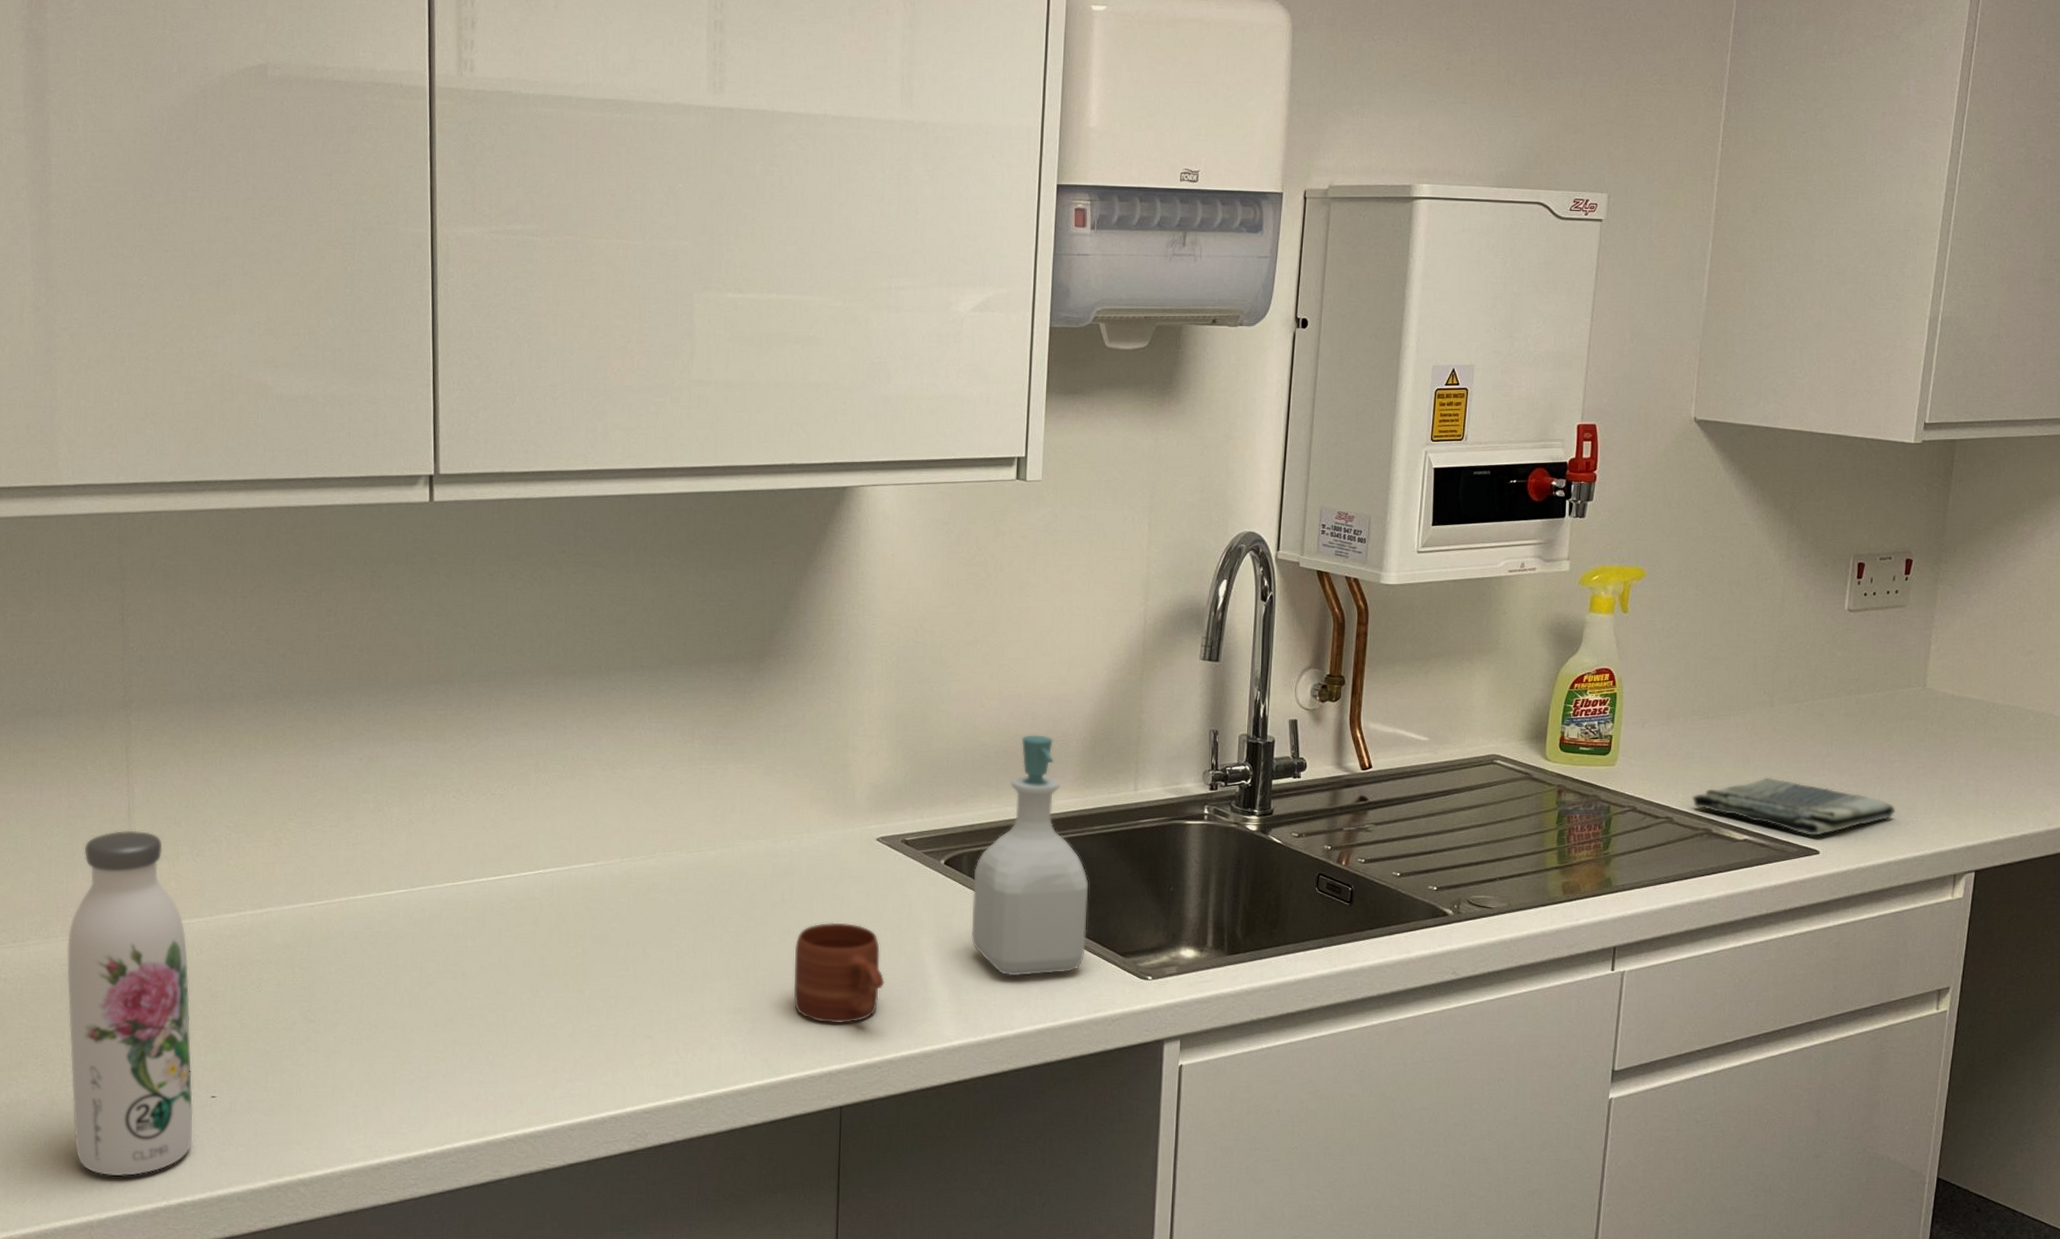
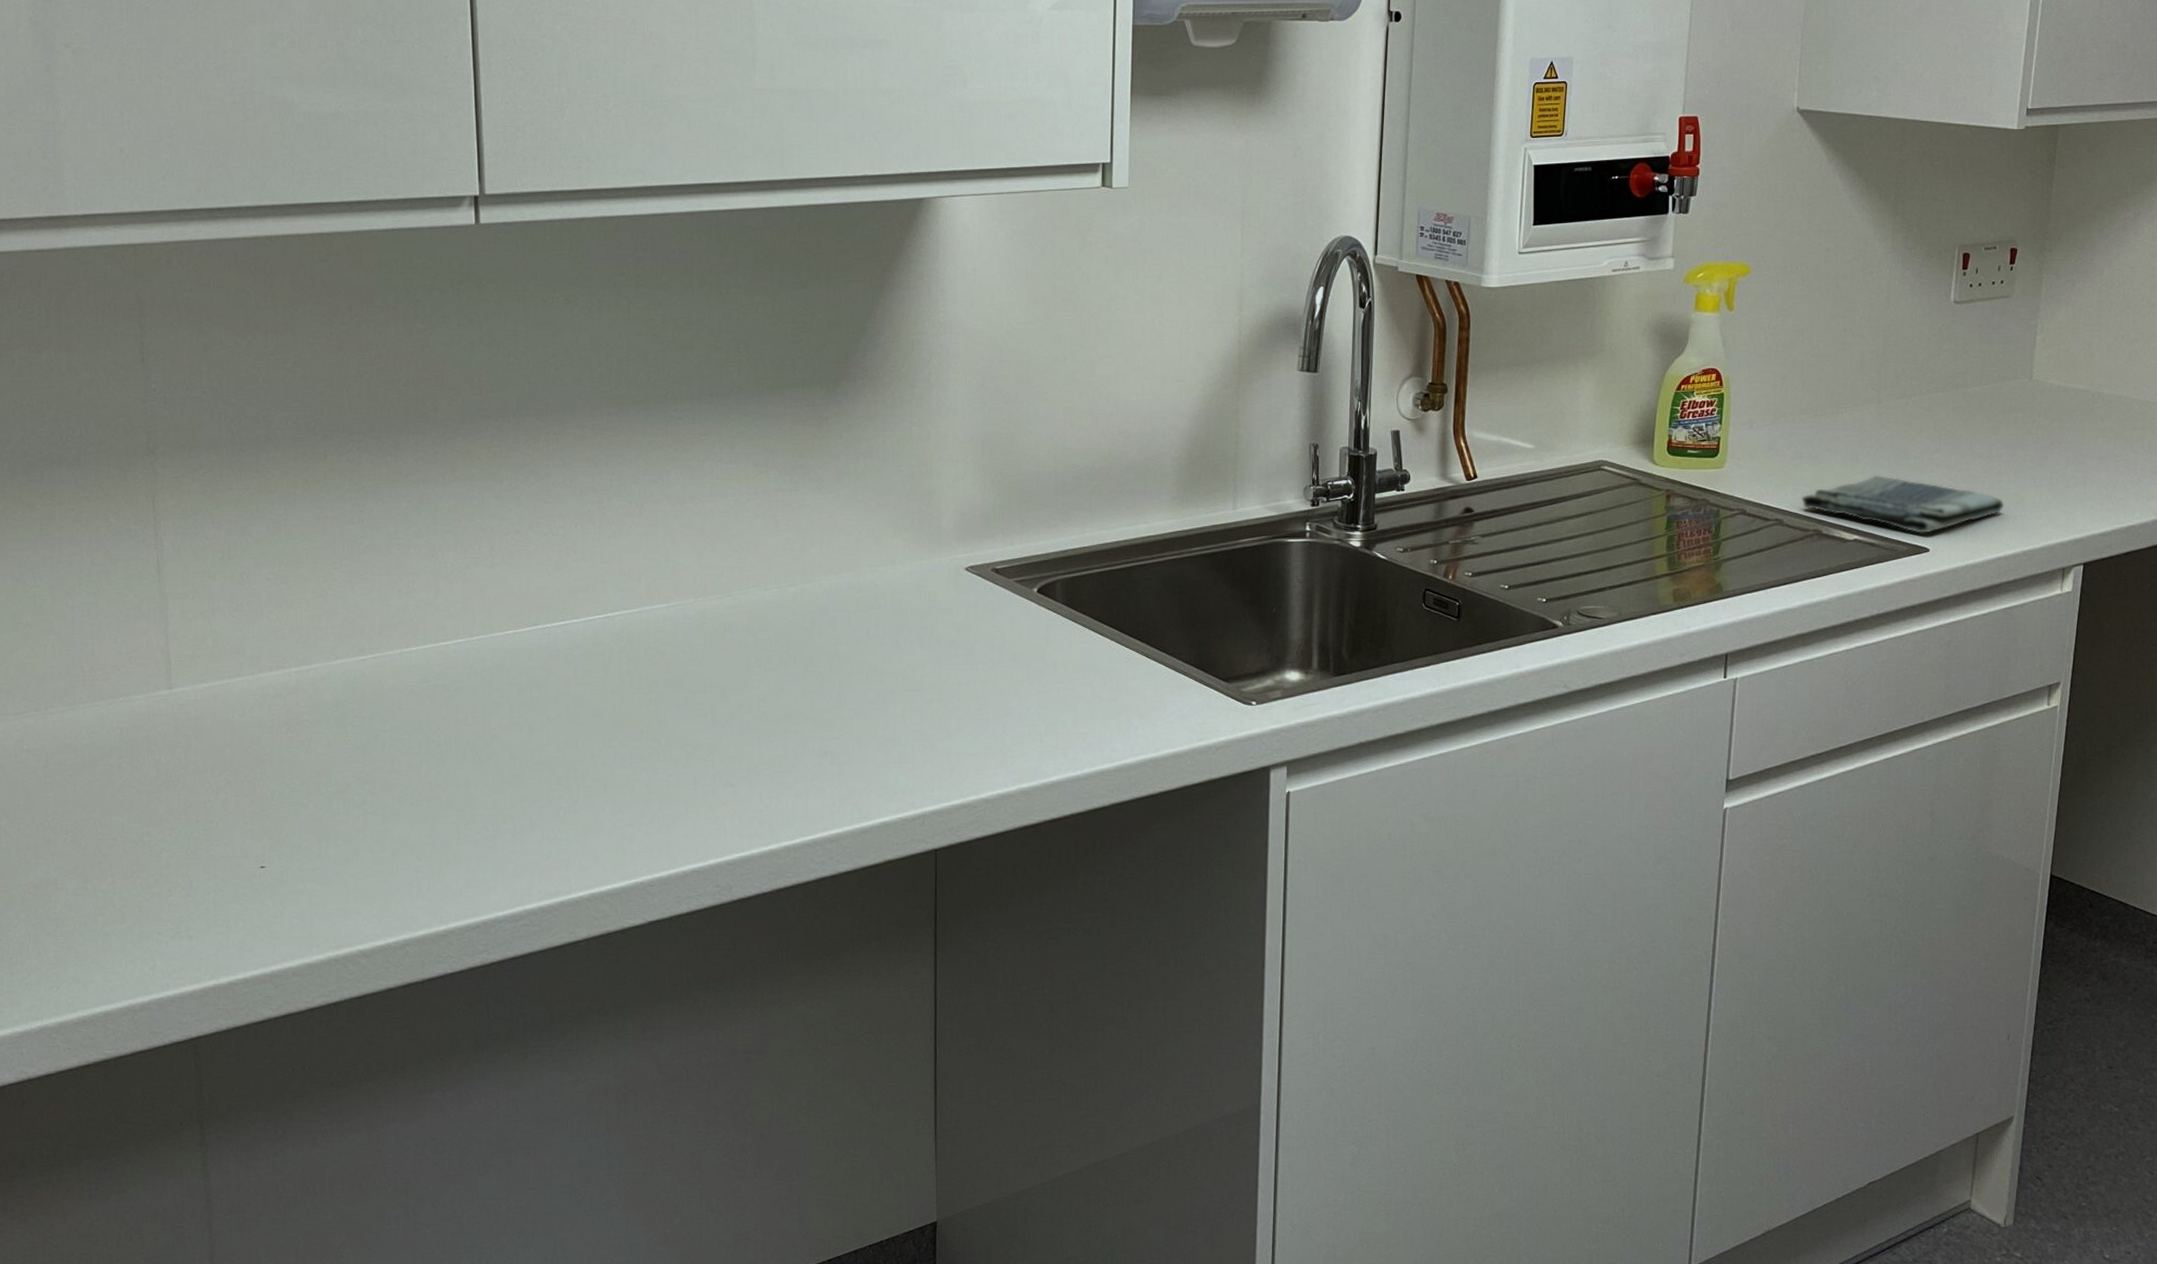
water bottle: present [67,830,193,1177] -> none [96,586,242,957]
mug: present [793,922,885,1024] -> none [882,657,978,764]
soap bottle: present [971,735,1089,976] -> none [1067,454,1189,707]

